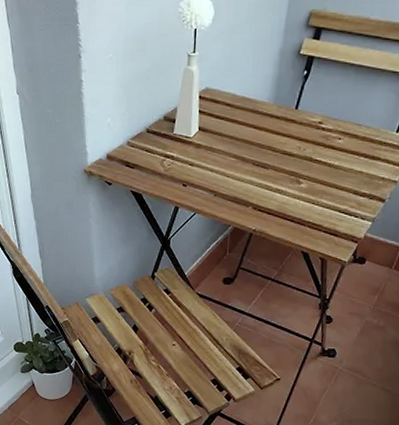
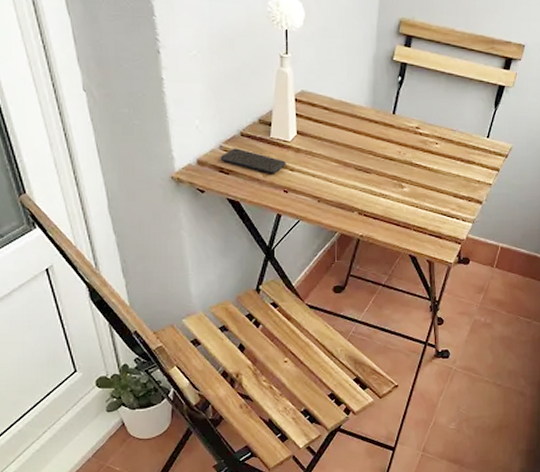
smartphone: none [127,144,187,169] -> present [220,148,286,174]

